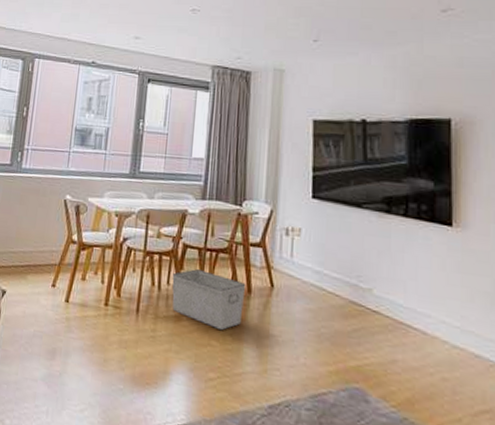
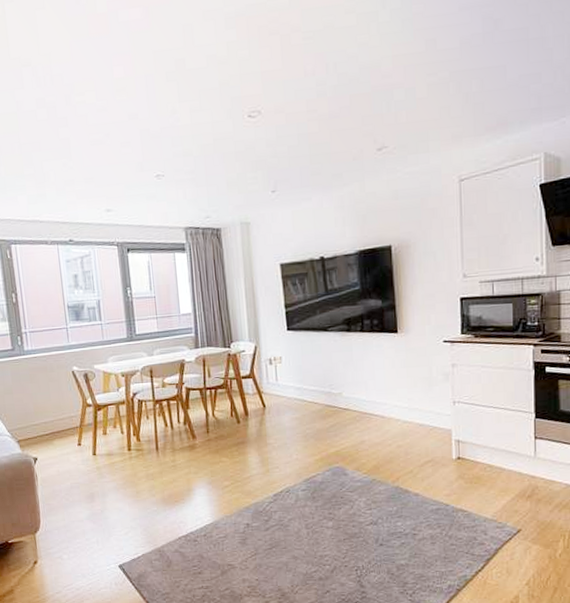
storage bin: present [172,269,246,330] -> none [181,406,244,448]

